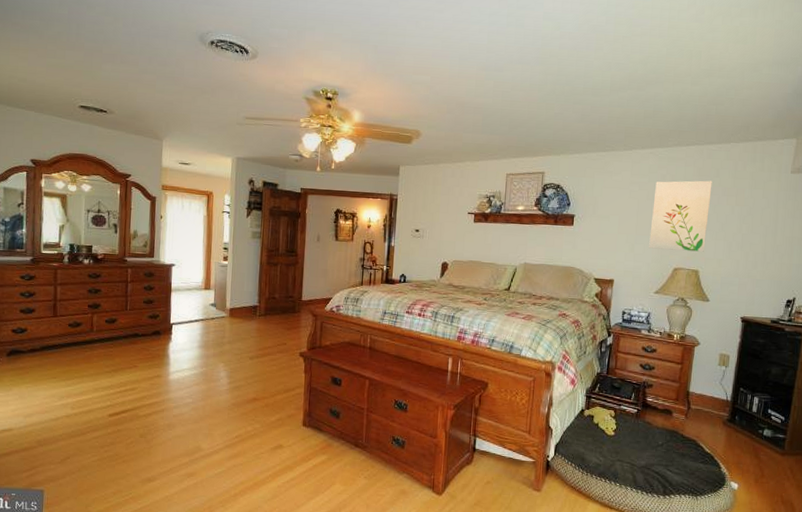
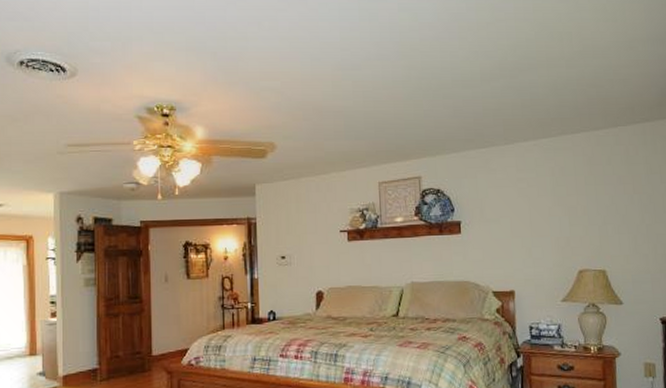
wall art: present [649,180,712,252] -> none [544,169,609,251]

